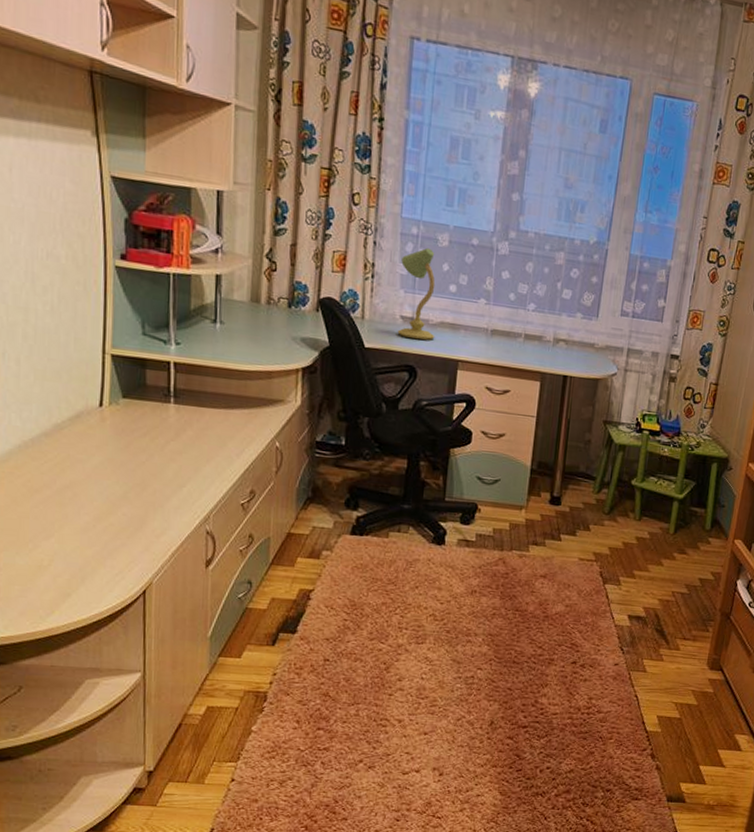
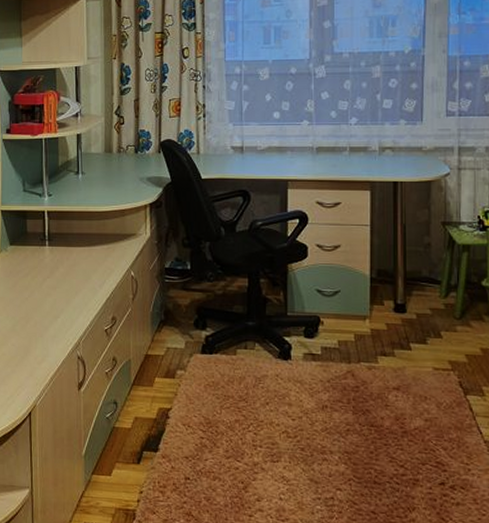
table lamp: present [397,247,436,340] -> none [228,83,264,166]

